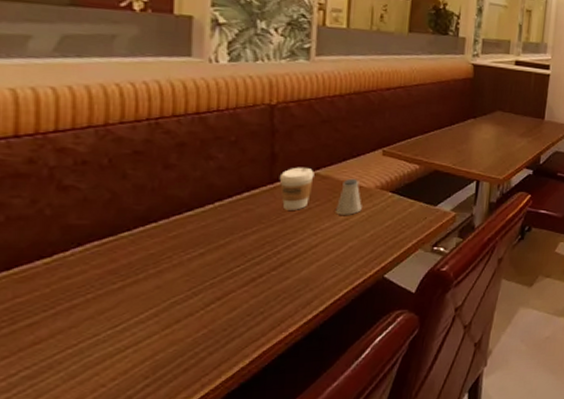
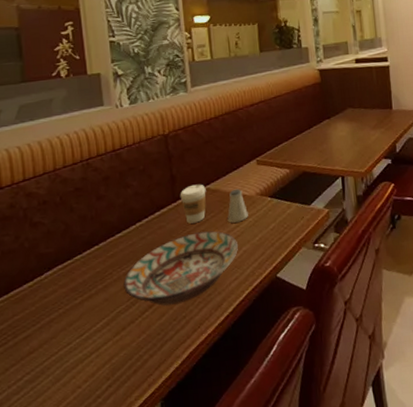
decorative bowl: none [186,221,343,300] -> present [123,231,238,306]

